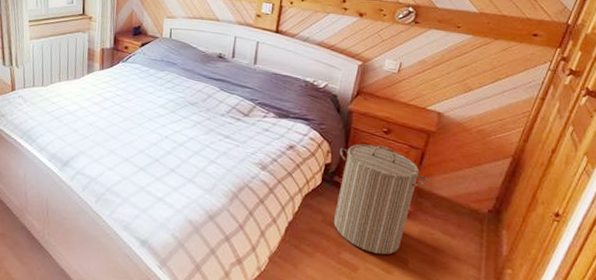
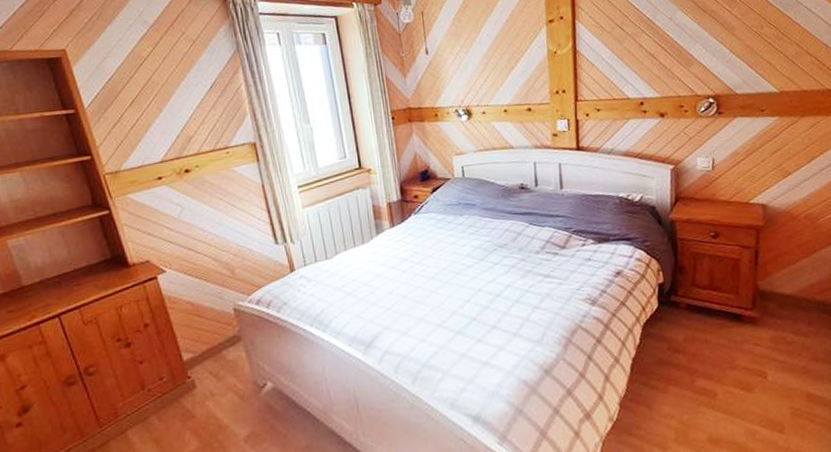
laundry hamper: present [333,144,427,255] -> none [670,251,767,373]

